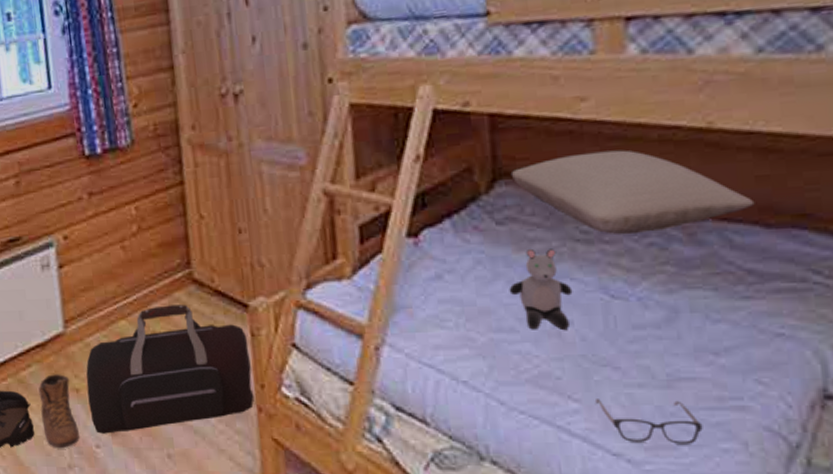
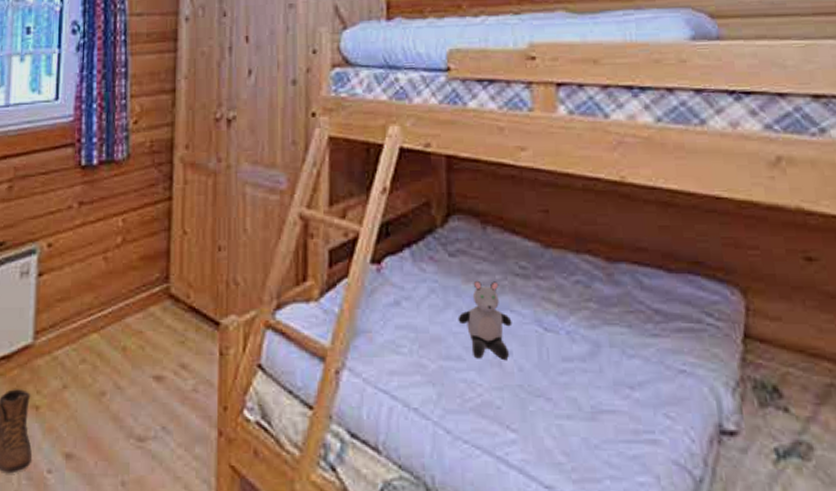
duffel bag: present [86,304,254,434] -> none [47,320,216,457]
pillow: present [510,150,755,235] -> none [462,195,659,272]
eyeglasses: present [594,399,703,444] -> none [529,429,622,478]

